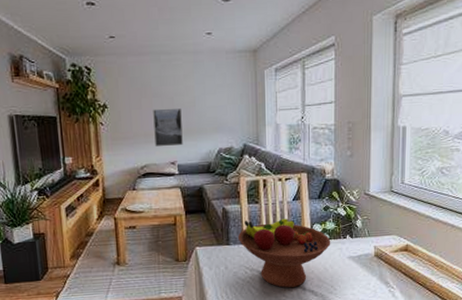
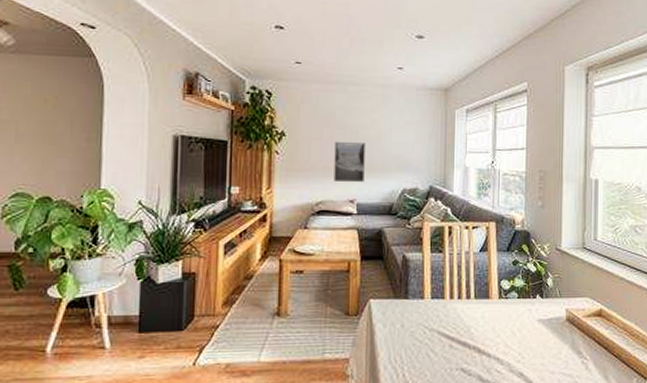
fruit bowl: present [238,218,331,288] -> none [418,270,520,354]

